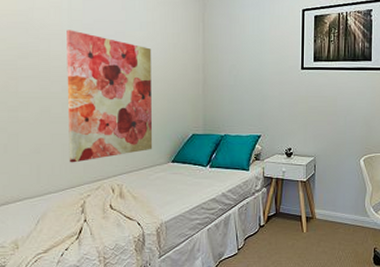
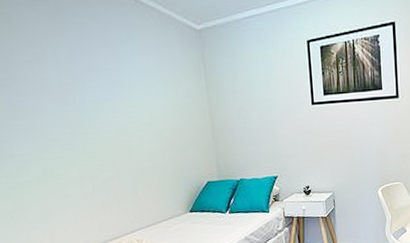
wall art: present [66,30,153,163] -> none [55,83,168,224]

